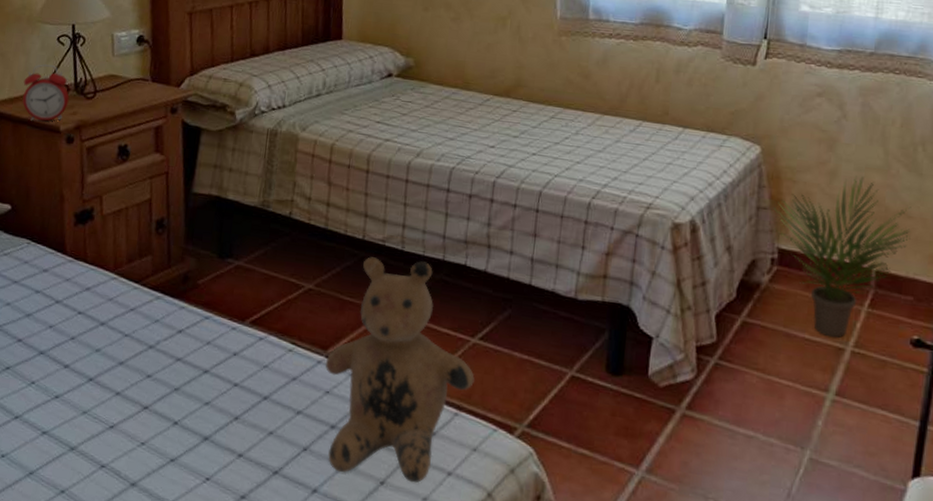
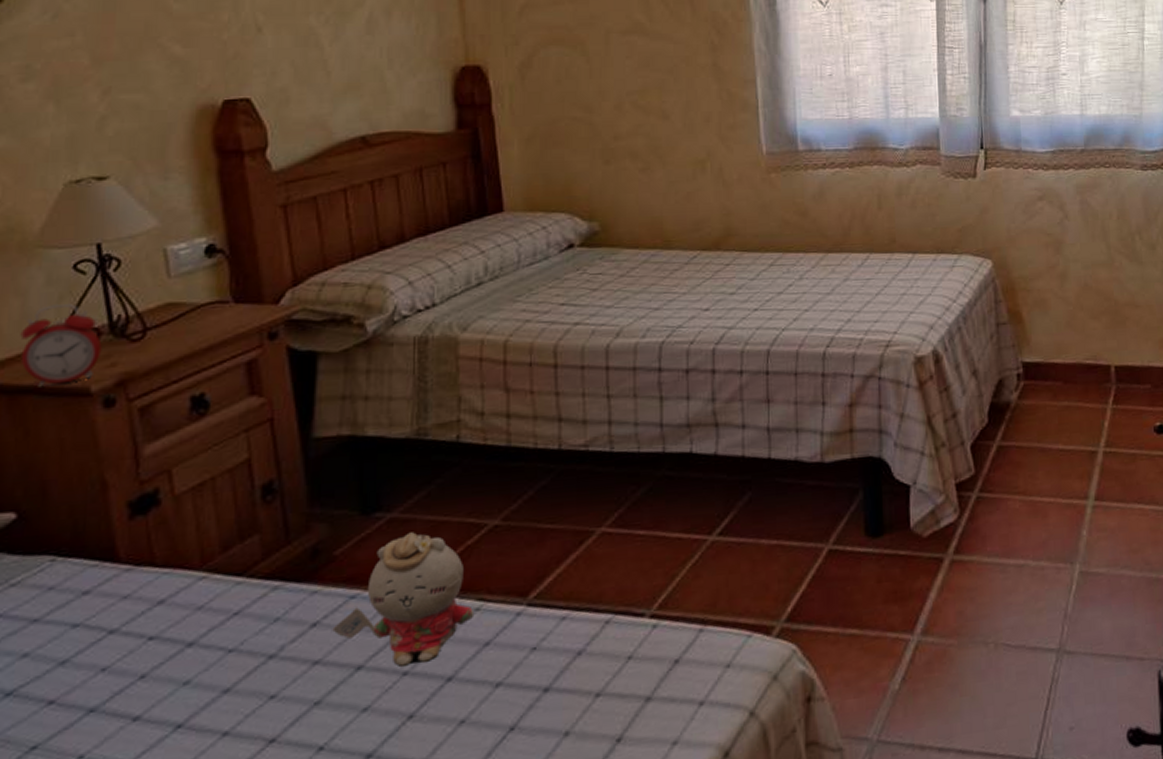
stuffed toy: none [191,279,288,382] -> present [332,532,475,667]
teddy bear: present [325,257,475,484] -> none [527,459,718,744]
potted plant: present [771,175,911,337] -> none [1012,274,1141,442]

